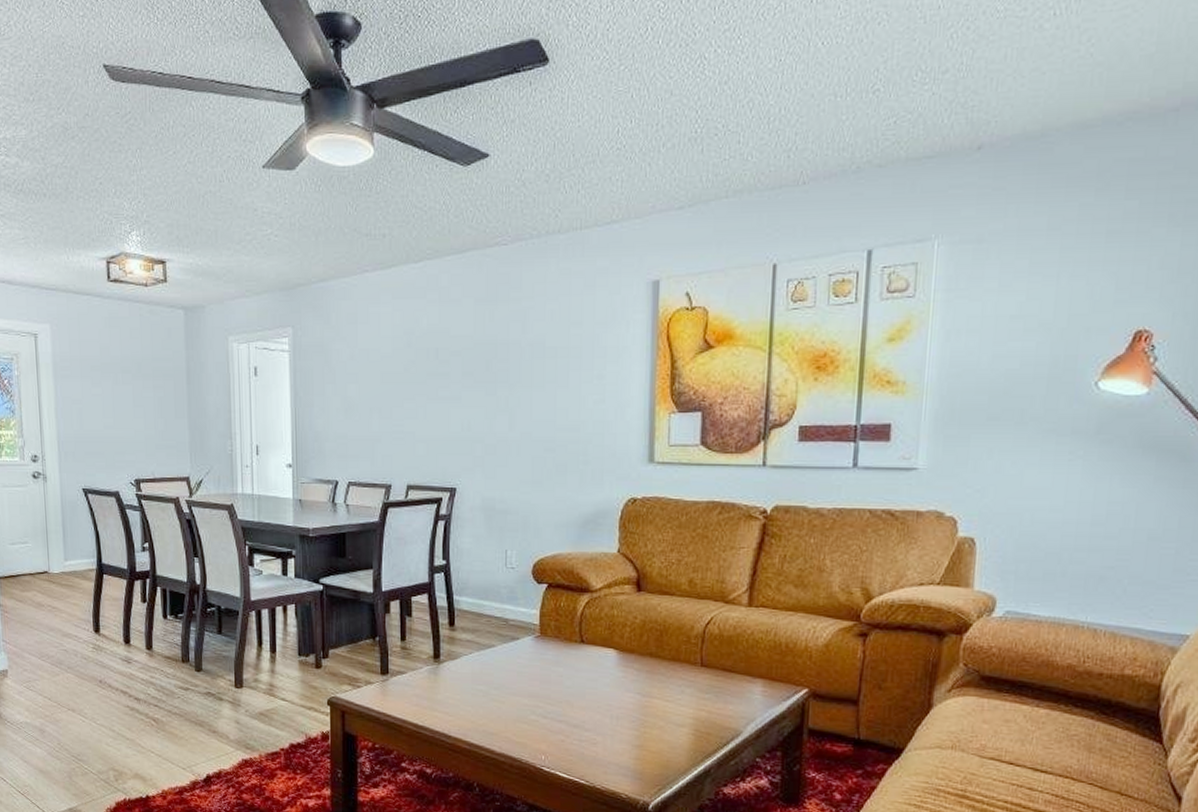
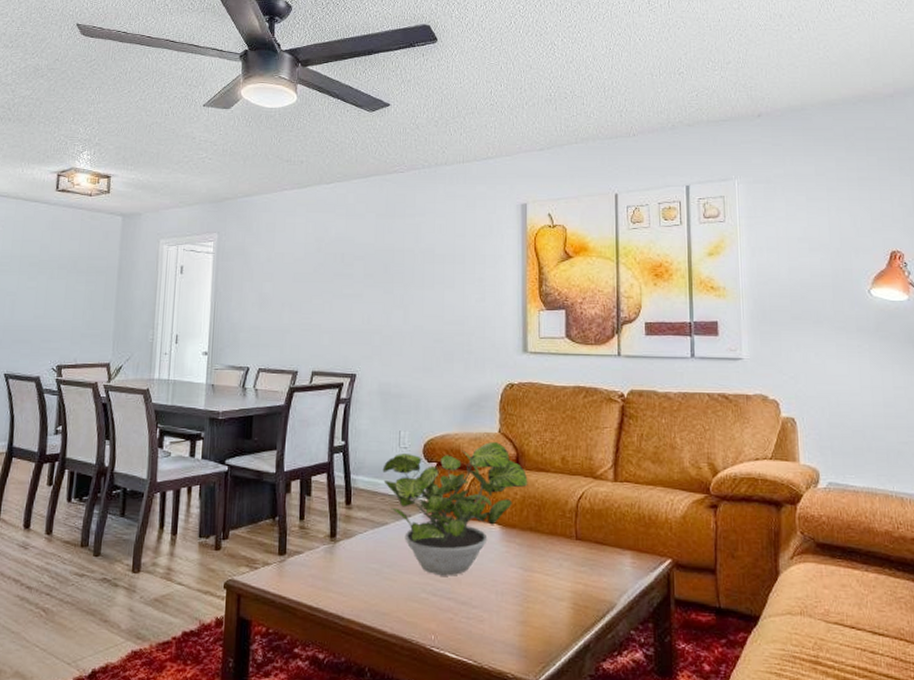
potted plant: none [488,563,650,700] -> present [382,442,528,576]

